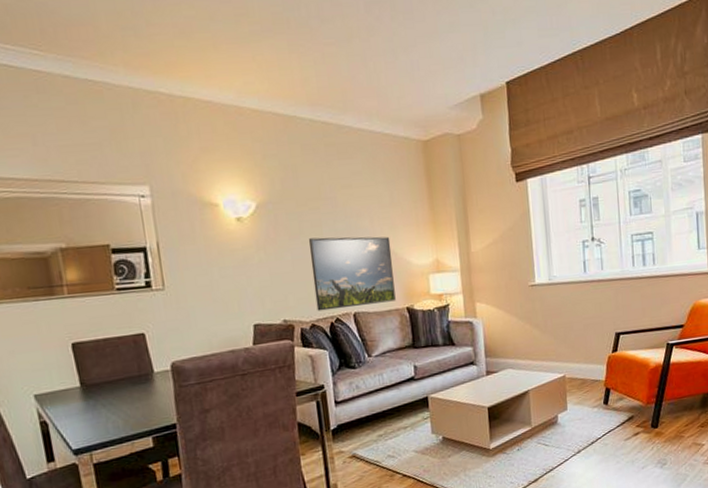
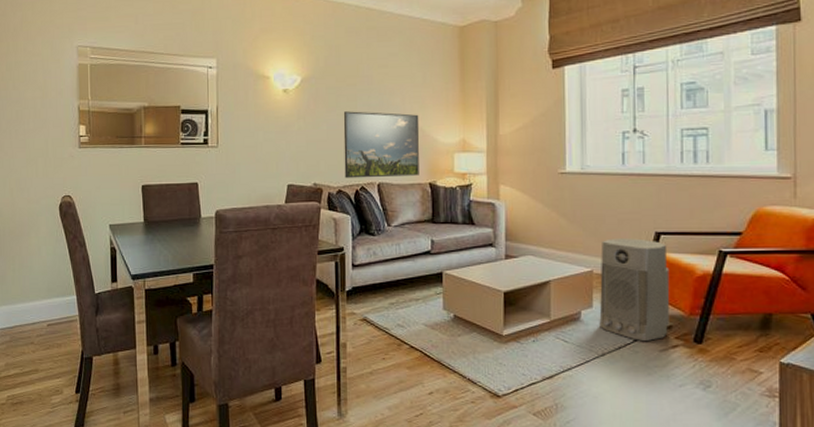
air purifier: none [571,340,631,434] -> present [599,238,670,342]

